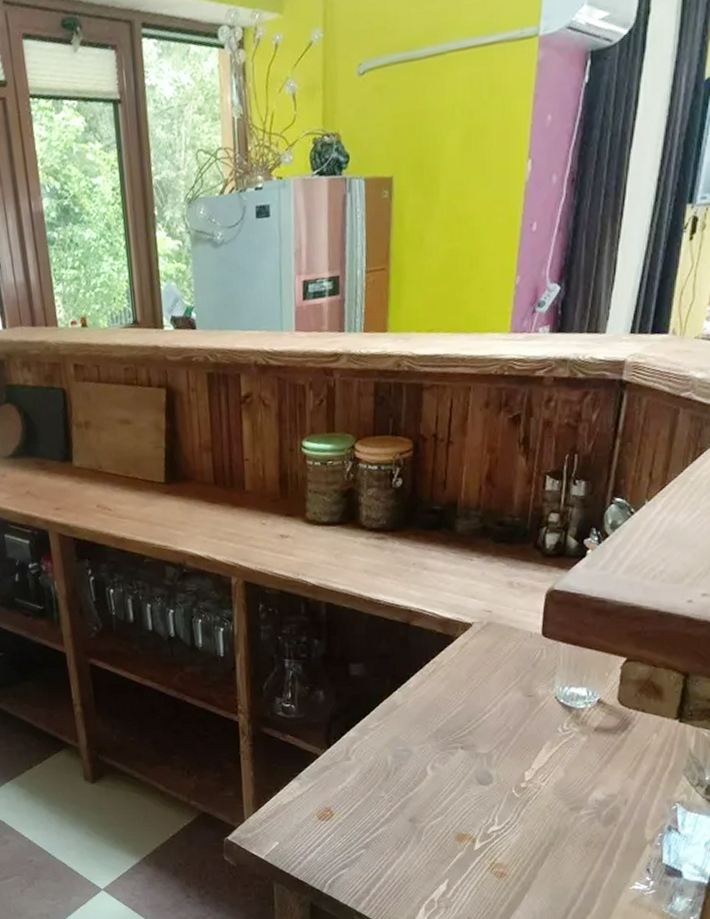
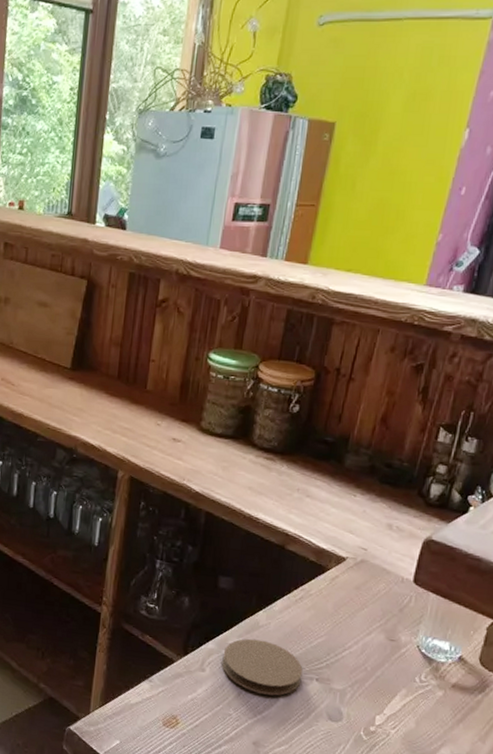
coaster: none [366,719,447,772] -> present [222,638,303,696]

